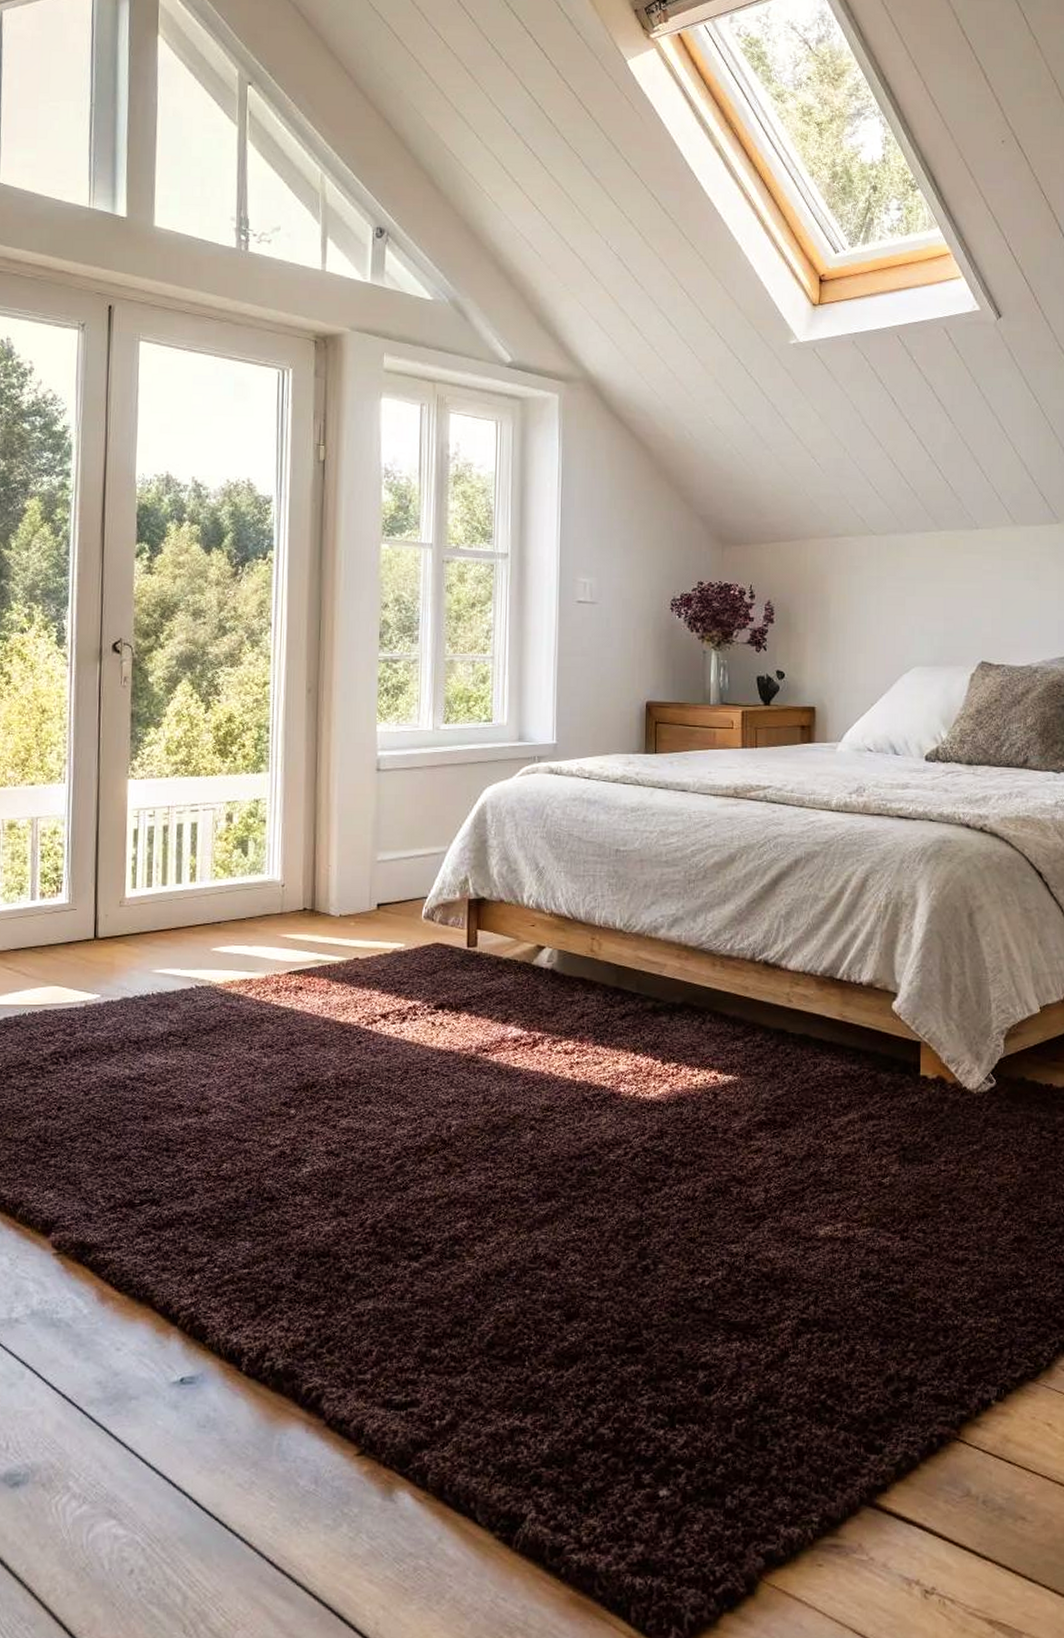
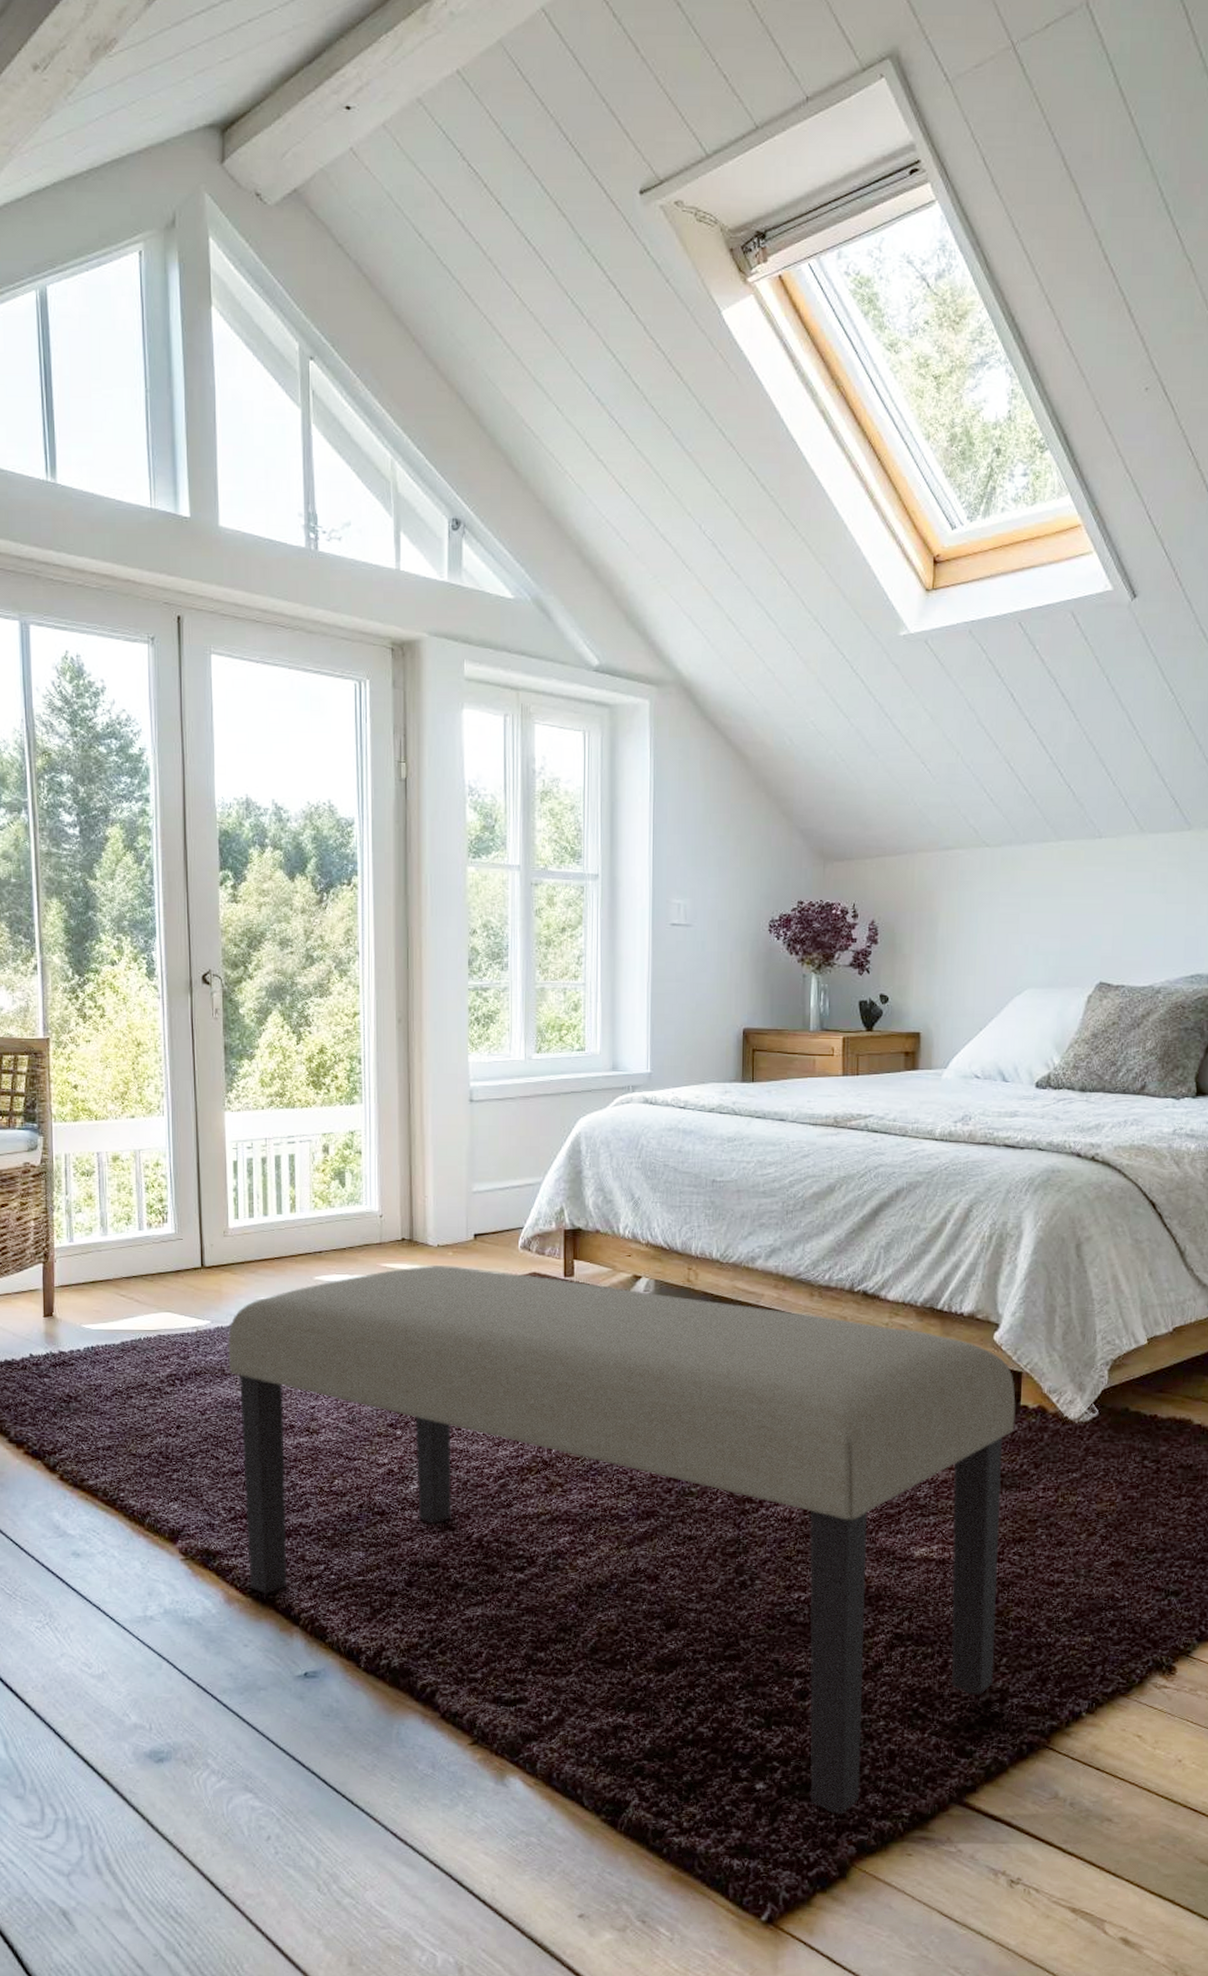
bench: none [117,936,916,1522] -> present [228,1265,1016,1814]

